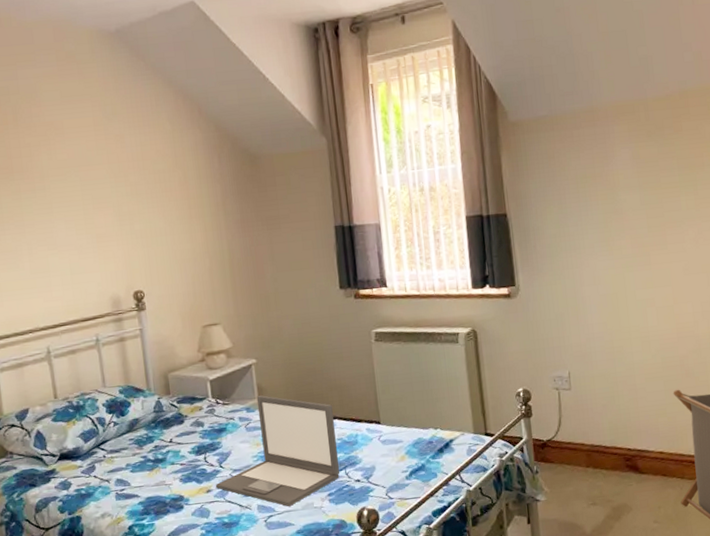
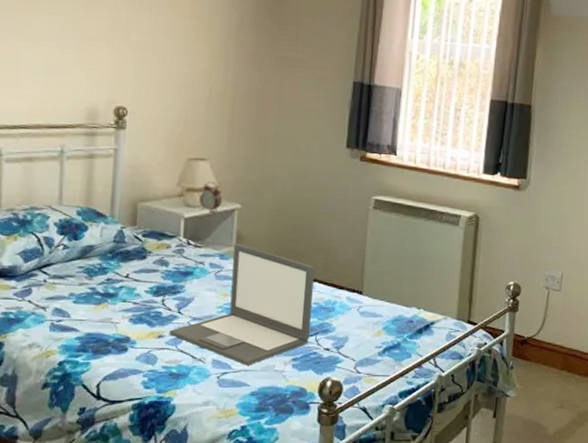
alarm clock: none [218,343,239,371] -> present [198,181,222,213]

